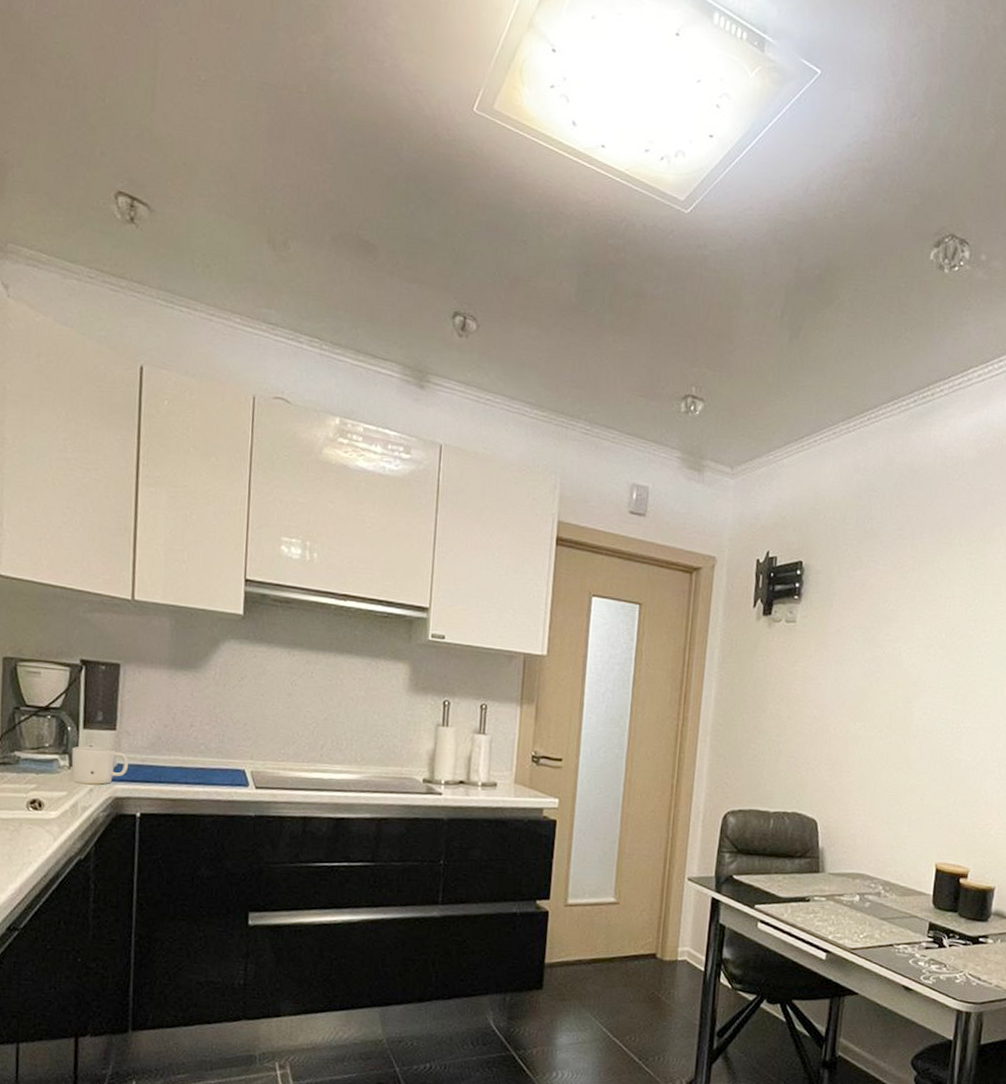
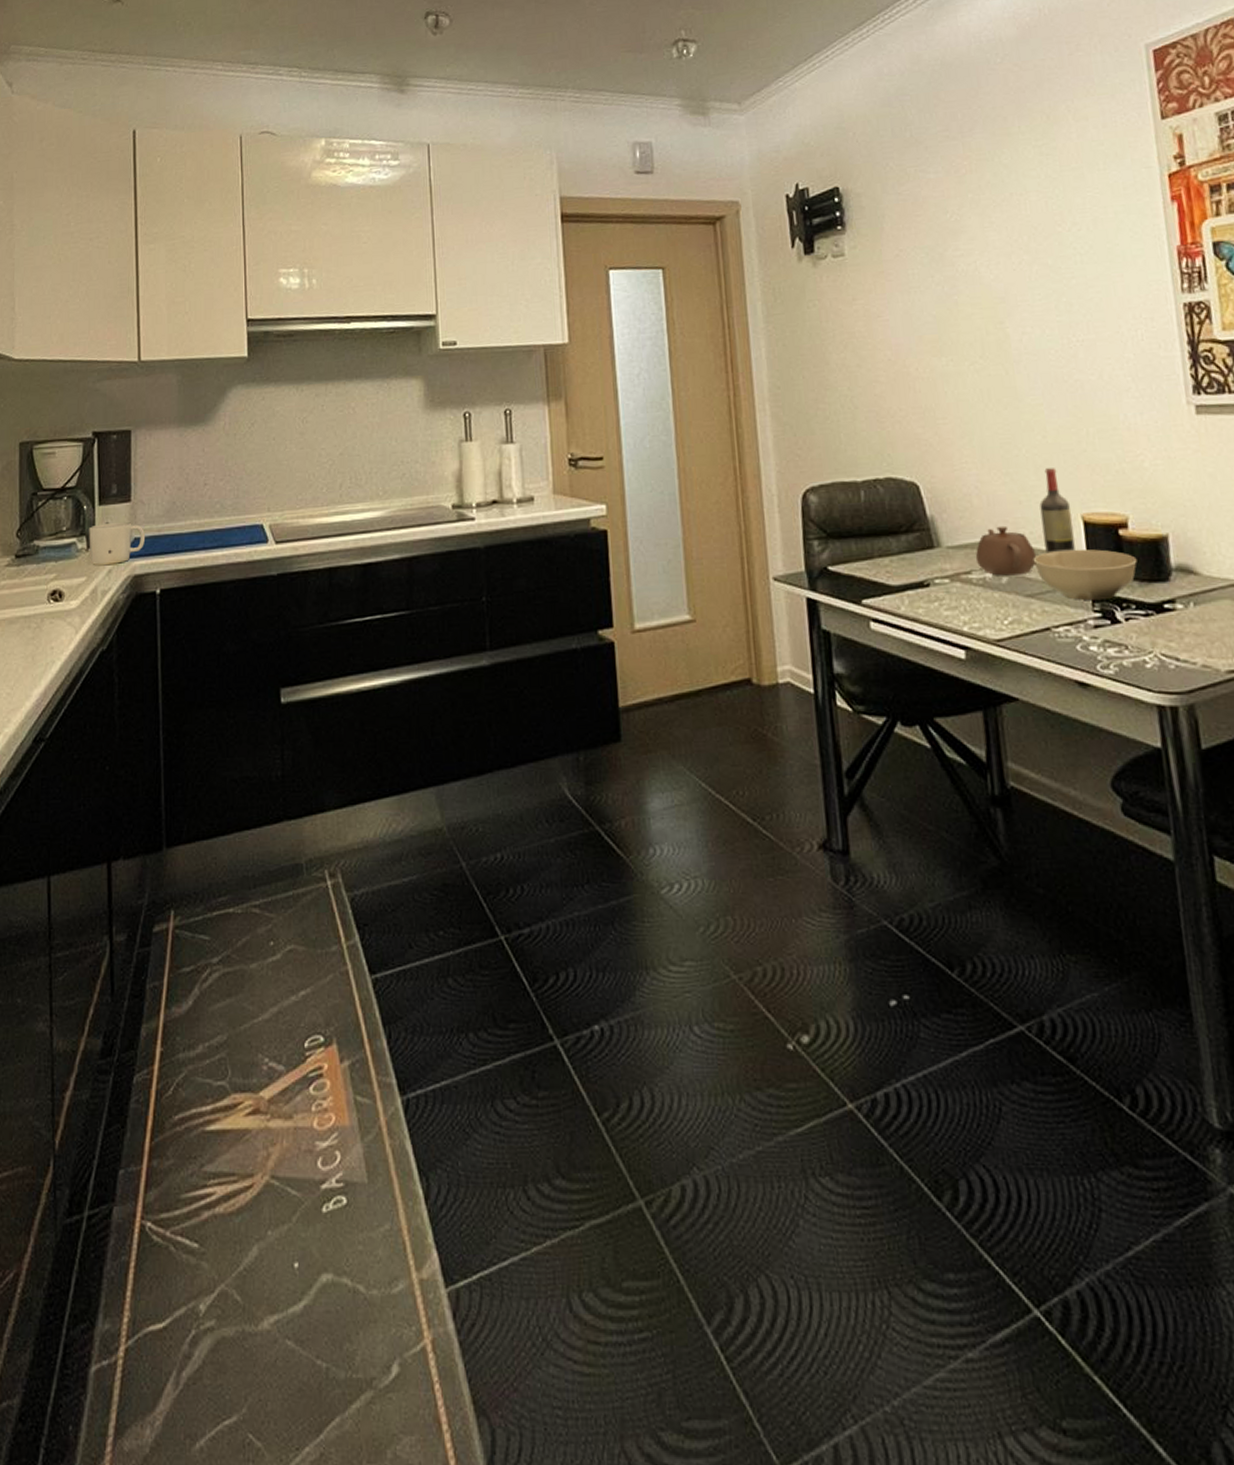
teapot: none [849,863,896,902] -> present [975,525,1037,576]
bowl: none [892,887,968,930] -> present [1033,549,1138,601]
wine bottle: none [903,823,930,890] -> present [1039,467,1075,554]

